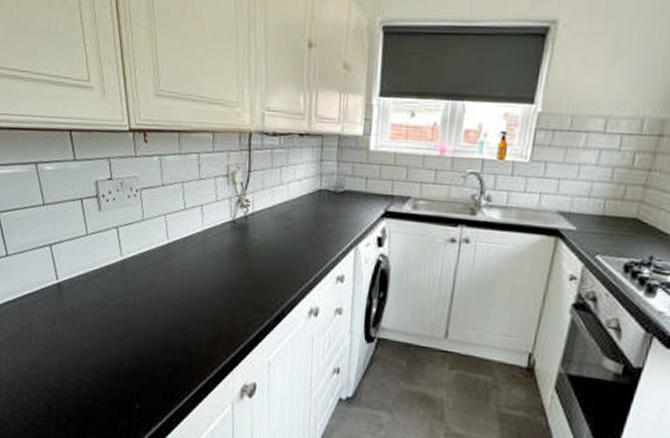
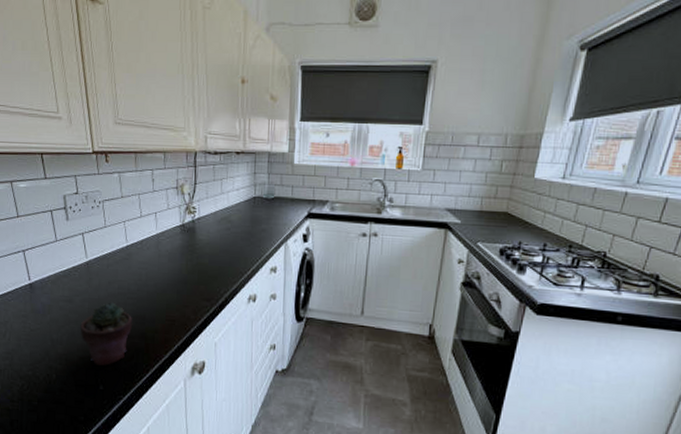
potted succulent: none [114,308,173,382] -> present [80,302,132,366]

